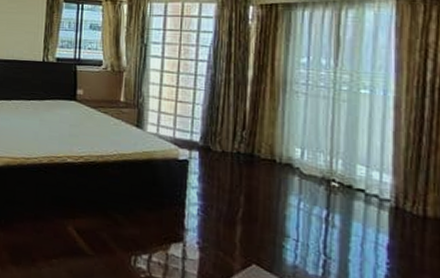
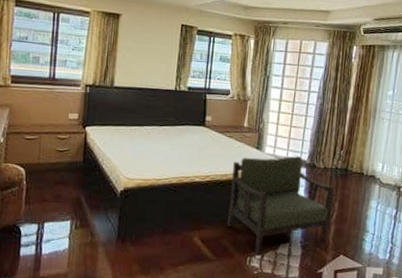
armchair: none [106,135,237,254] -> present [227,155,334,254]

